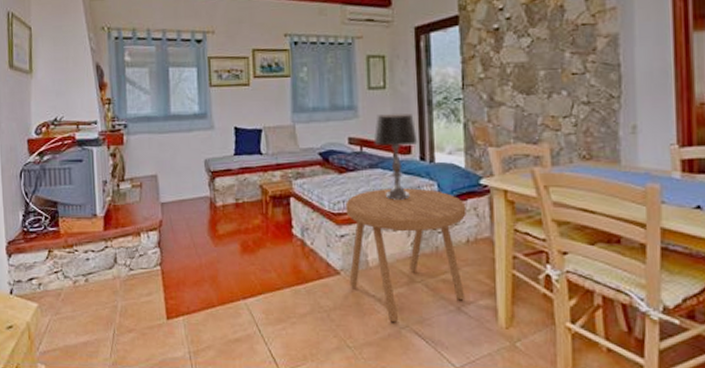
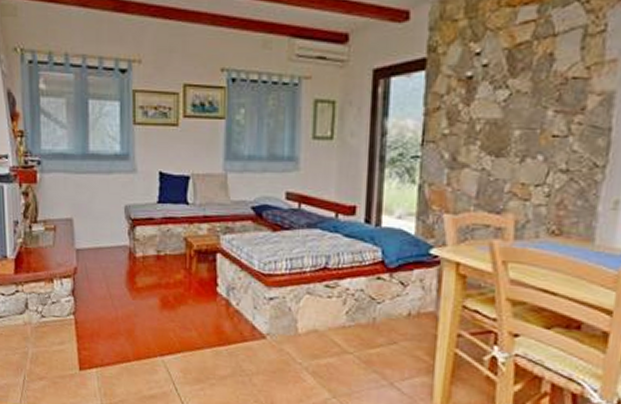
side table: present [346,188,467,322] -> none [275,251,412,392]
table lamp: present [373,114,418,200] -> none [314,169,364,265]

